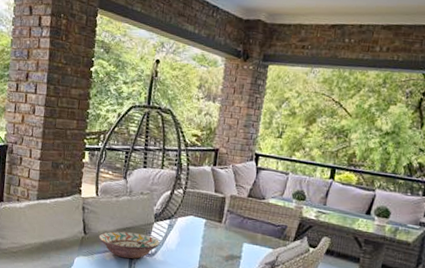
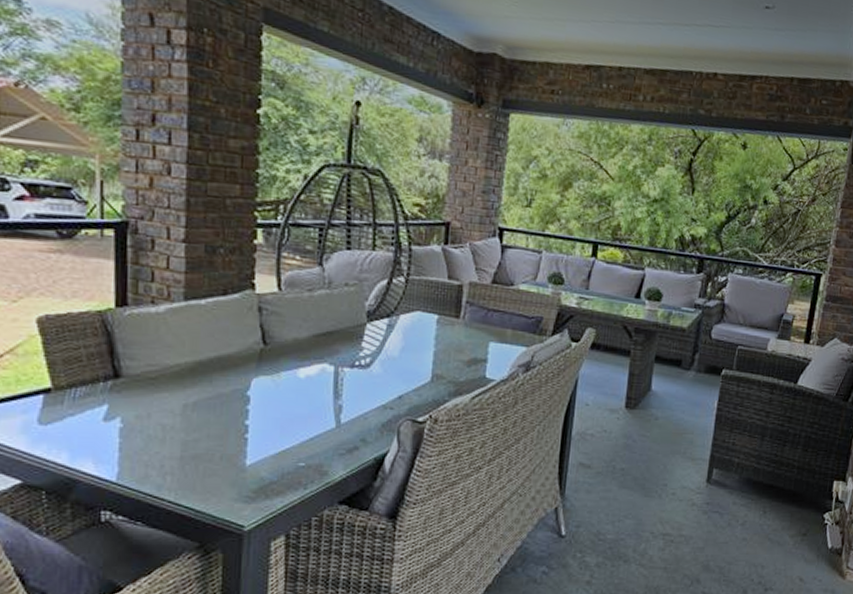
decorative bowl: present [98,231,160,259] -> none [286,337,377,373]

